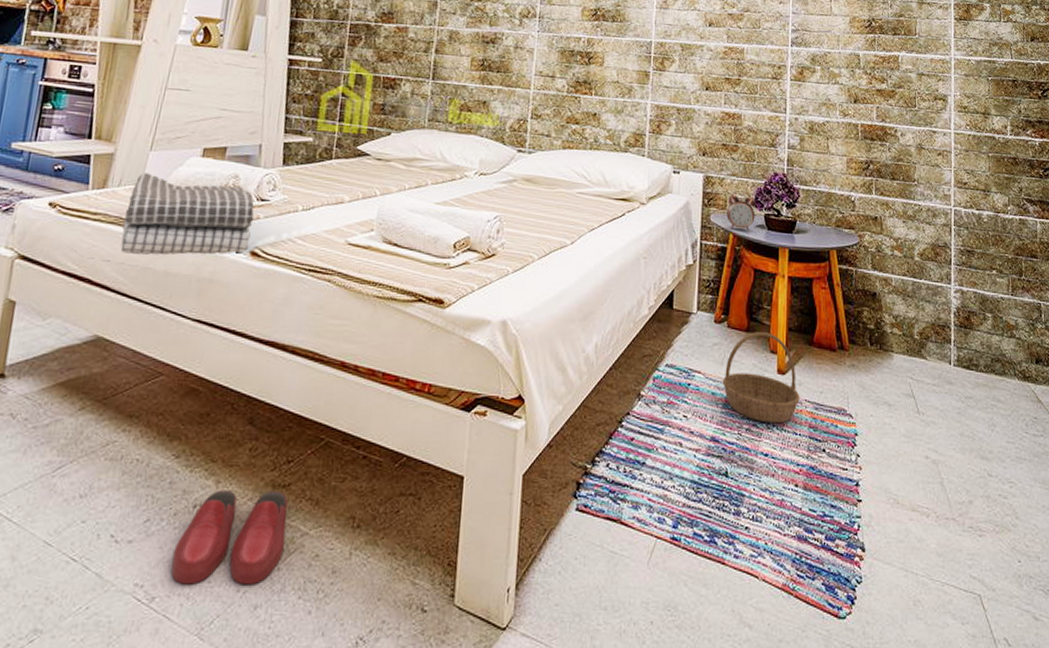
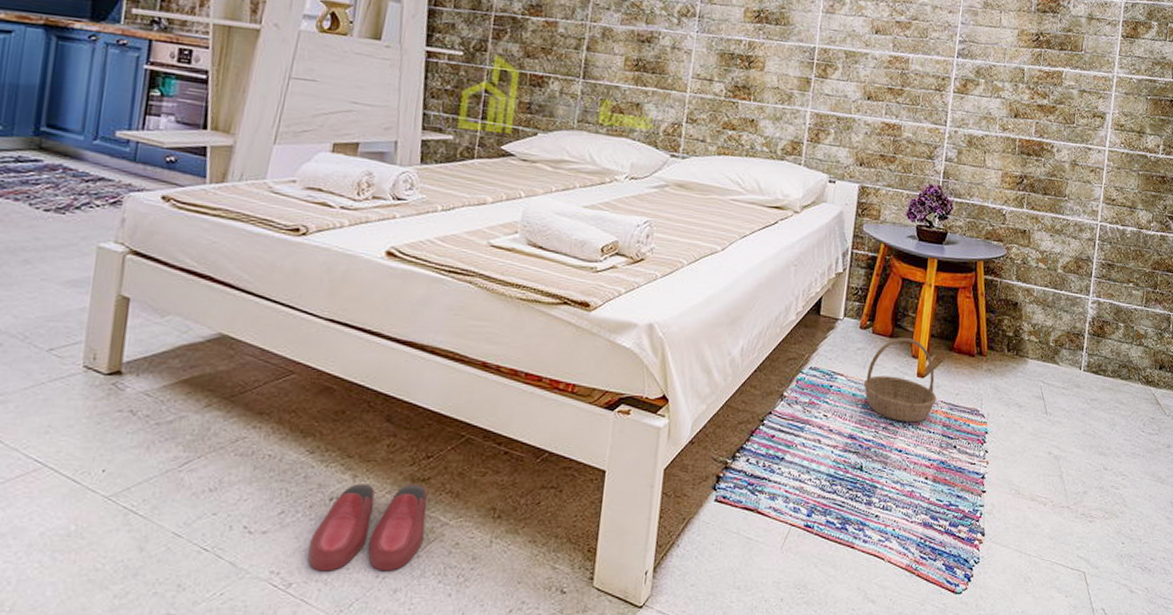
towel: present [120,173,255,256] -> none [244,167,390,254]
alarm clock: present [725,190,756,231] -> none [878,201,909,241]

